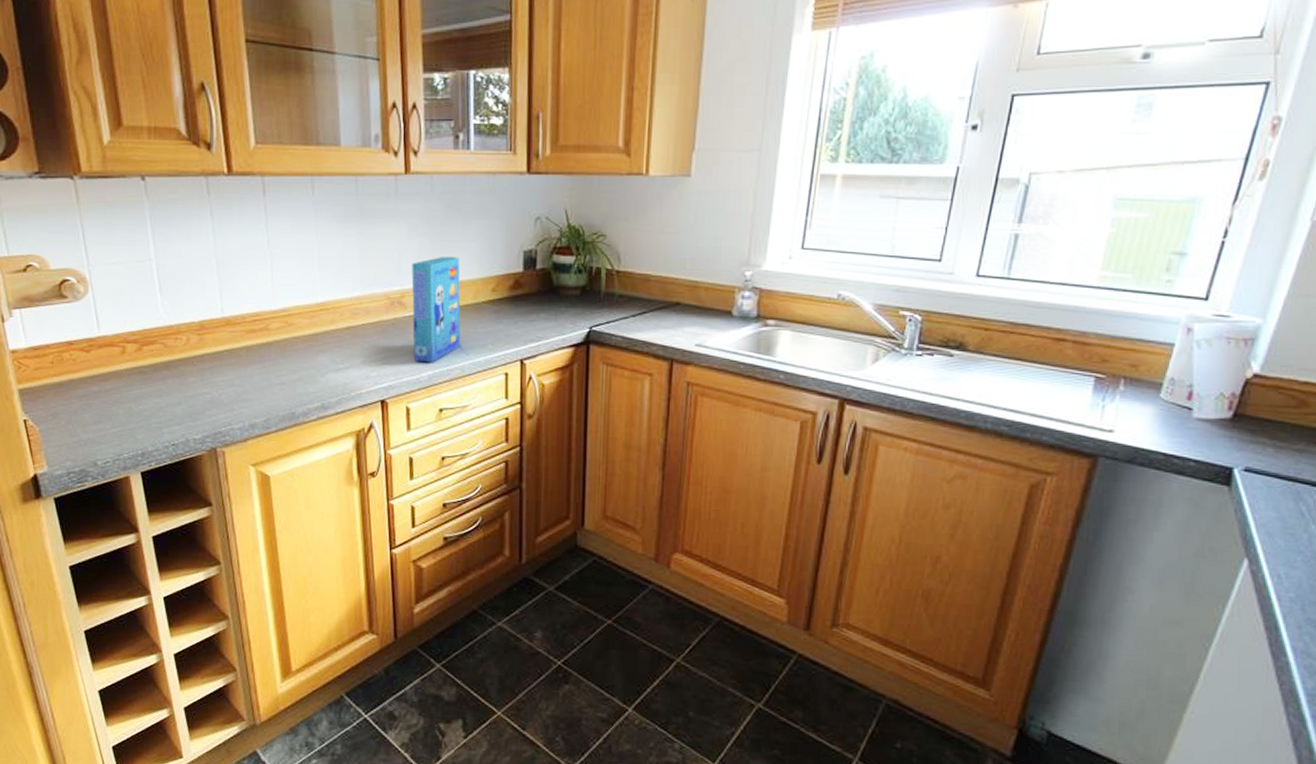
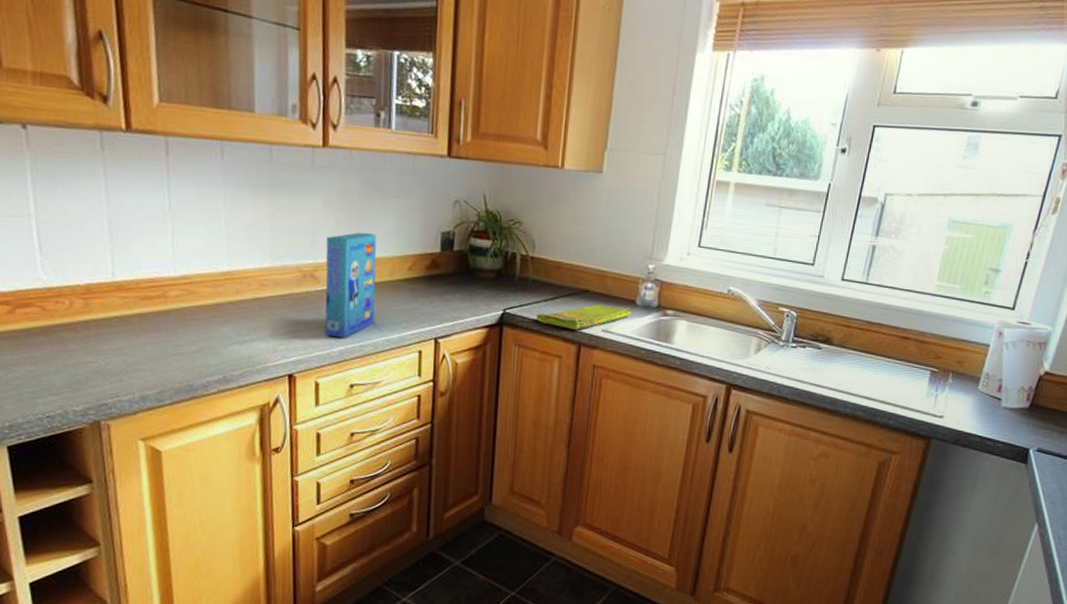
dish towel: none [625,317,728,345] -> present [537,304,632,330]

